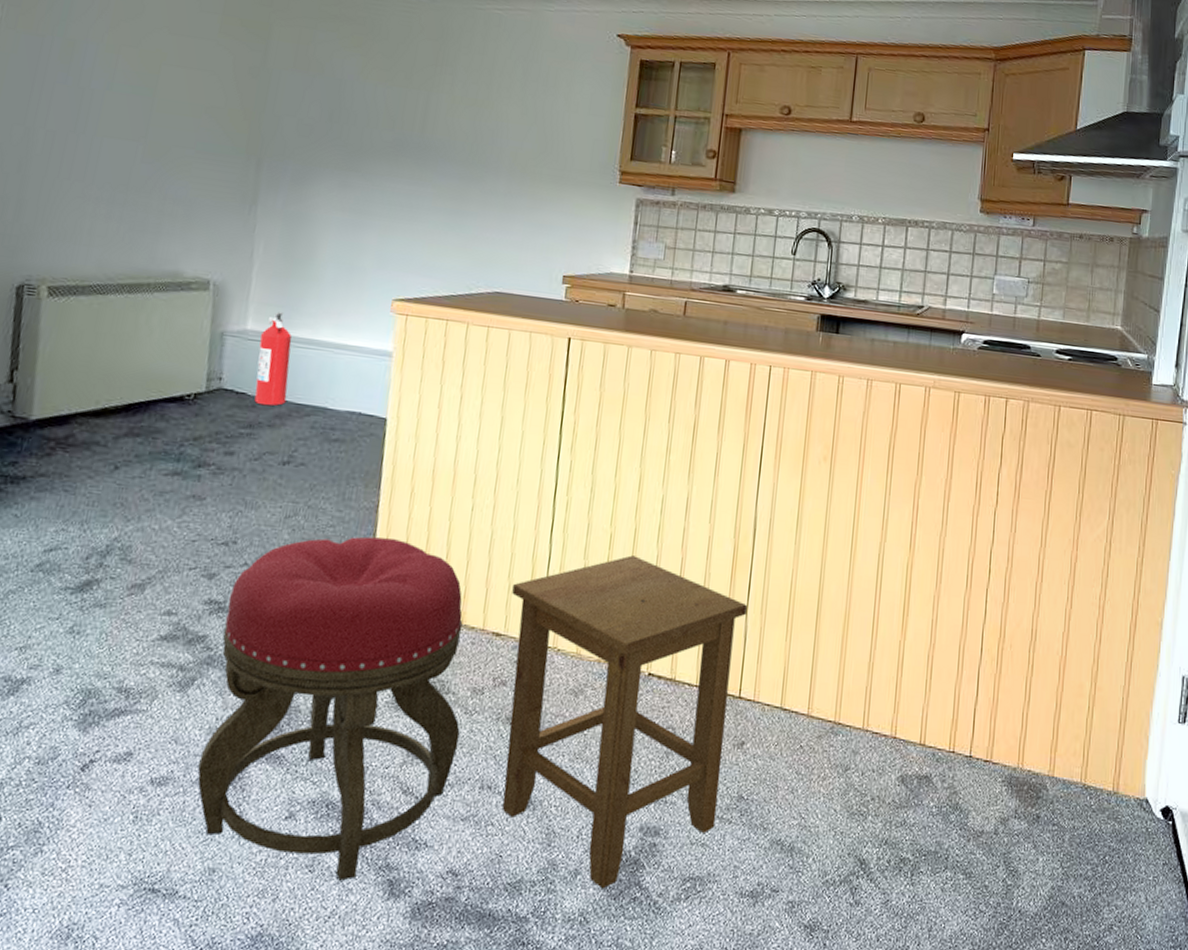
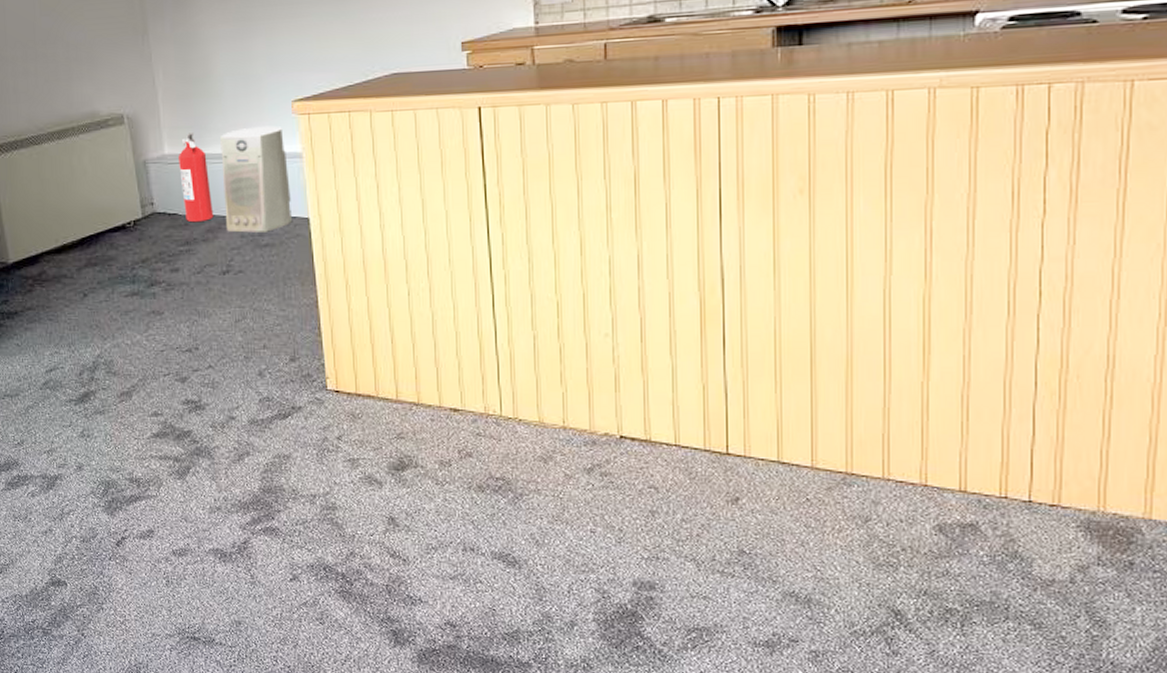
stool: present [197,536,463,881] -> none [202,331,435,631]
air purifier: none [296,317,377,427] -> present [220,125,292,233]
stool: present [501,555,748,889] -> none [463,321,725,639]

